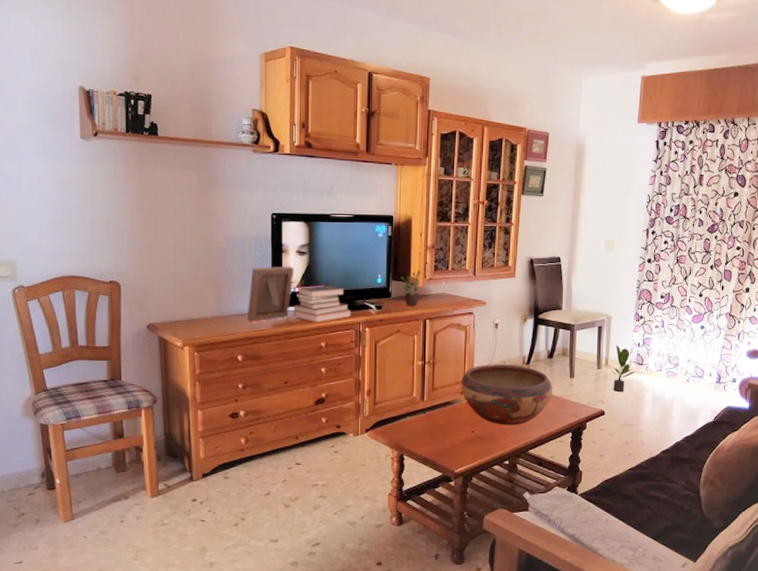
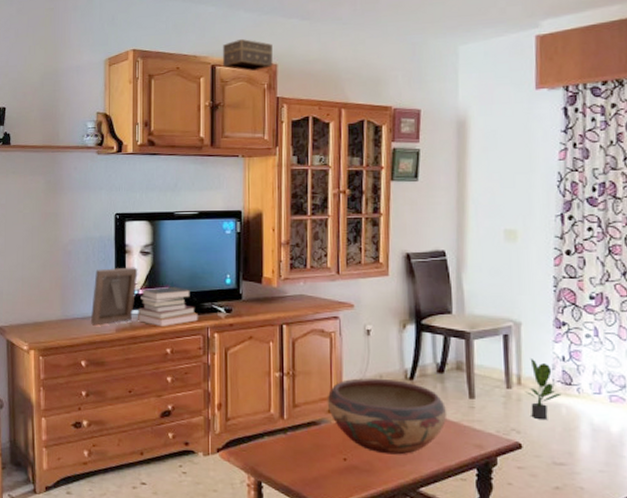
decorative box: none [379,48,426,82] -> present [222,38,273,71]
potted plant: present [399,270,420,307] -> none [251,269,274,310]

